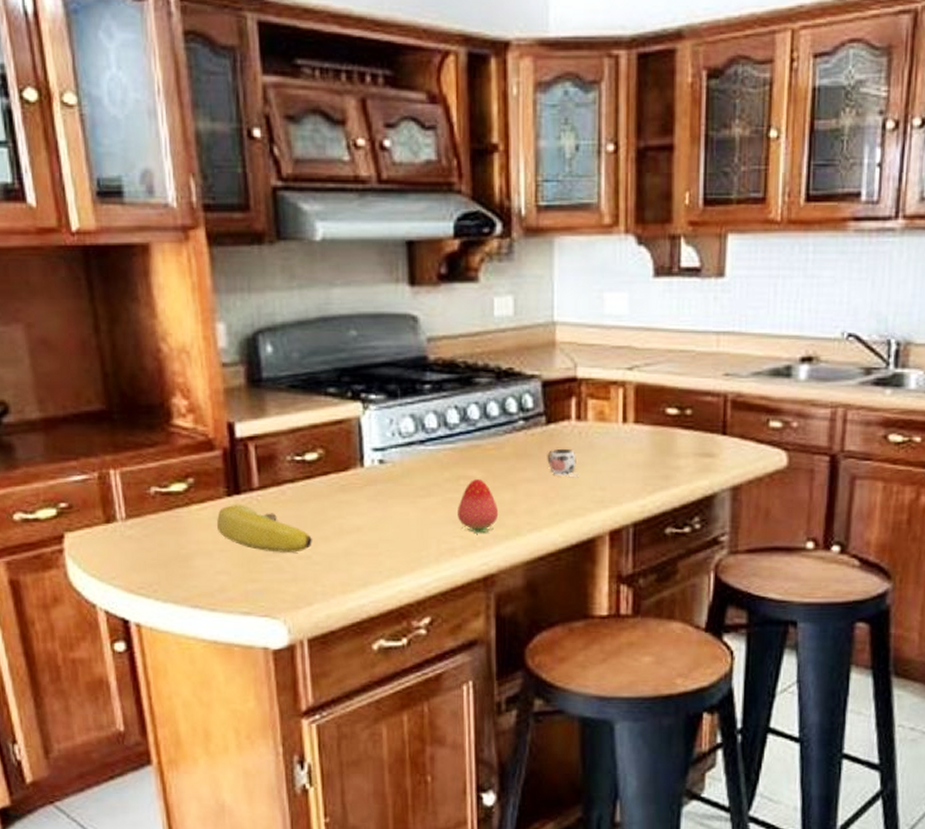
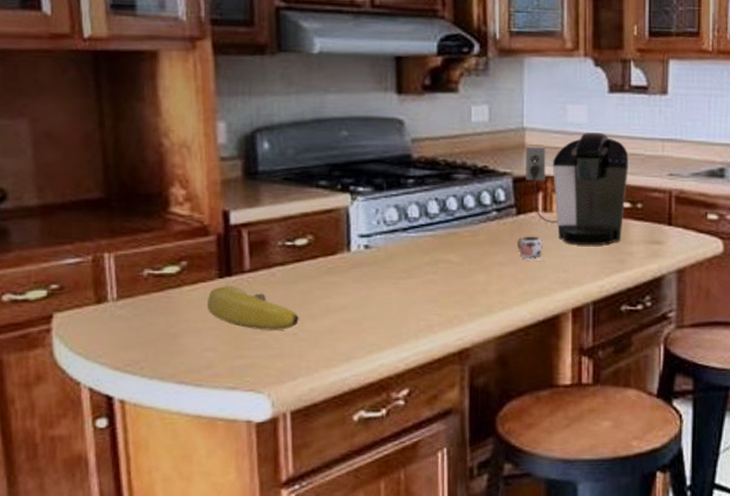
fruit: present [458,479,499,534] -> none [436,263,474,312]
coffee maker: none [555,326,676,459] -> present [525,132,628,246]

